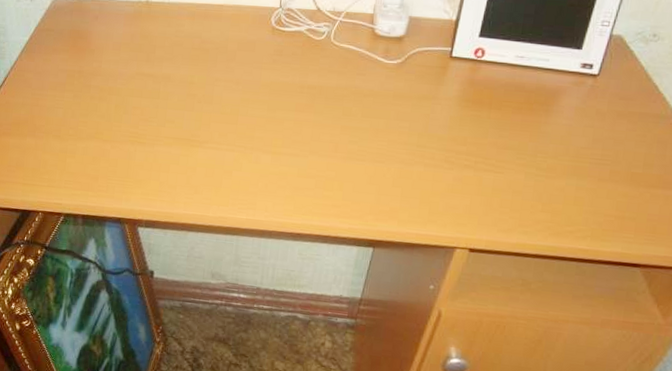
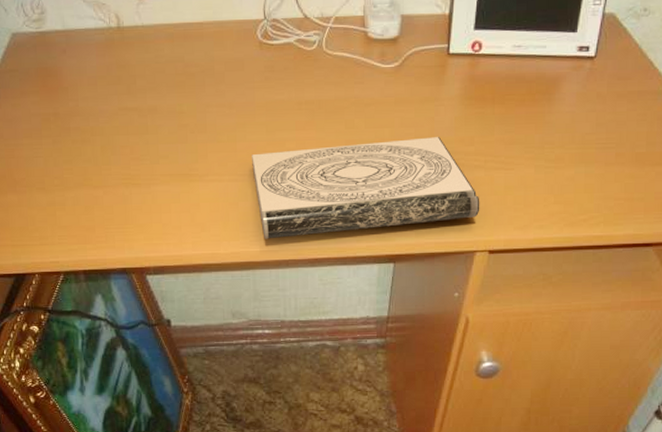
book: none [249,128,466,215] -> present [252,137,480,239]

